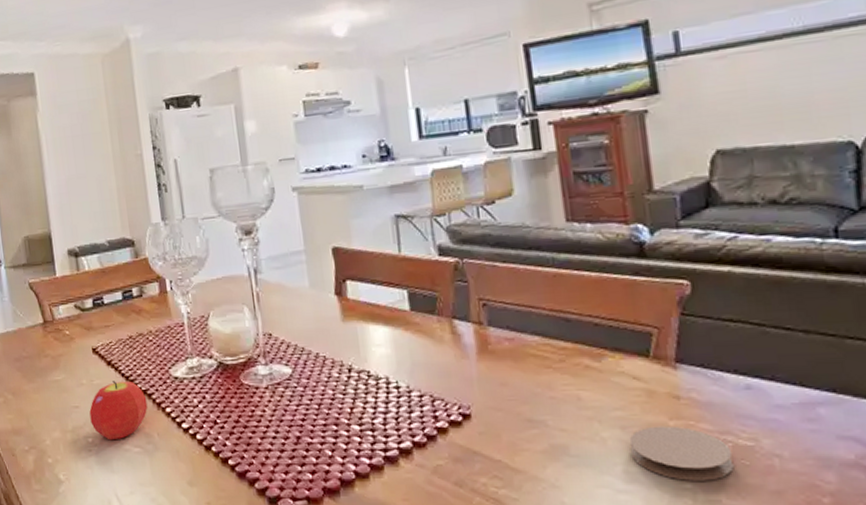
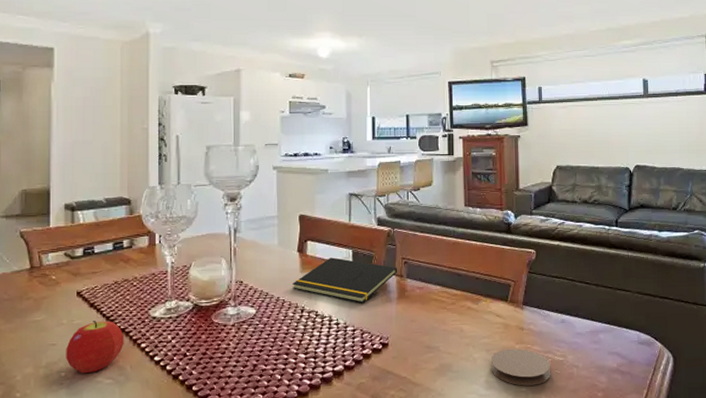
notepad: none [332,300,475,361] -> present [292,257,398,303]

